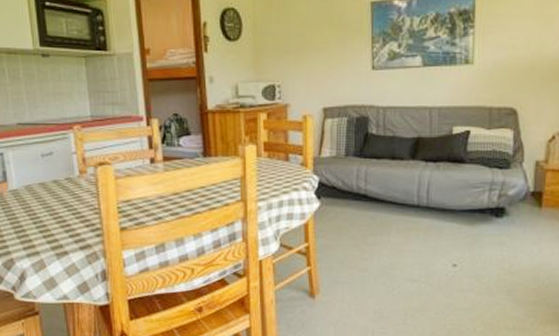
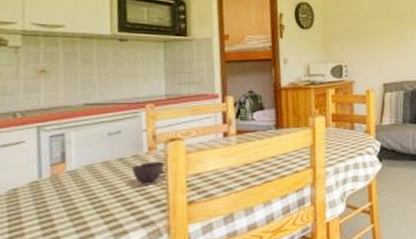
teacup: none [62,185,100,210] -> present [126,161,168,187]

